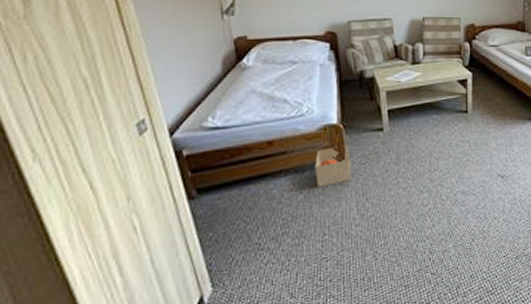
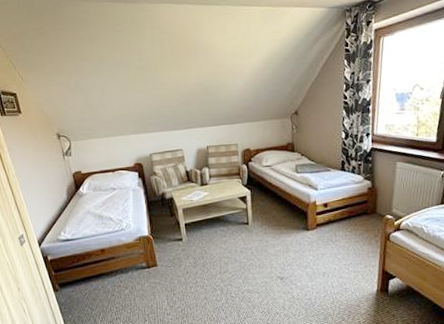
cardboard box: present [314,144,351,188] -> none [134,252,161,285]

